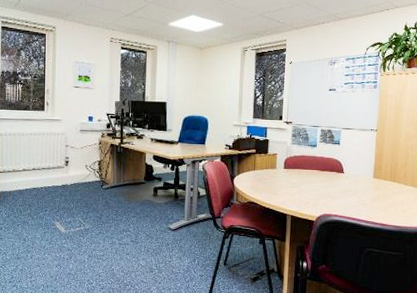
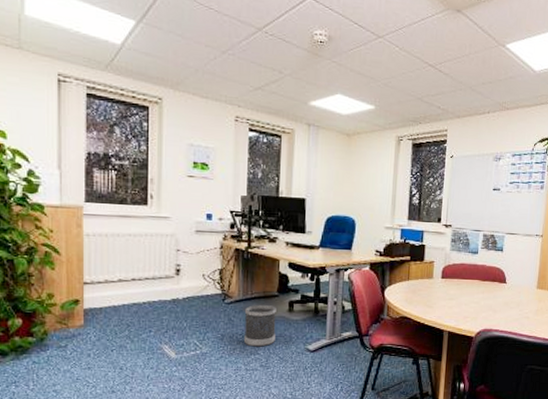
wastebasket: none [117,190,144,225] -> present [243,305,276,347]

